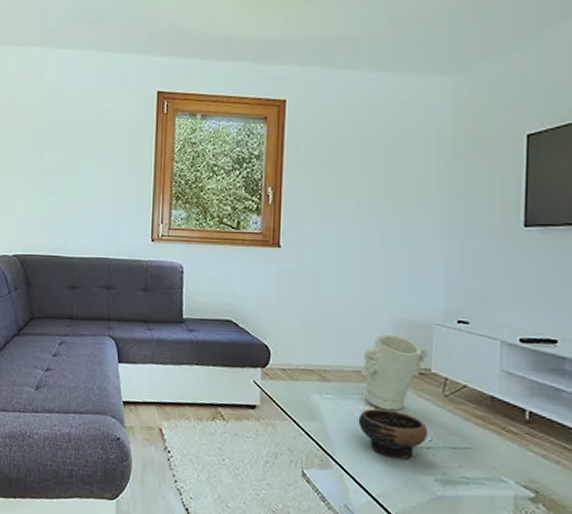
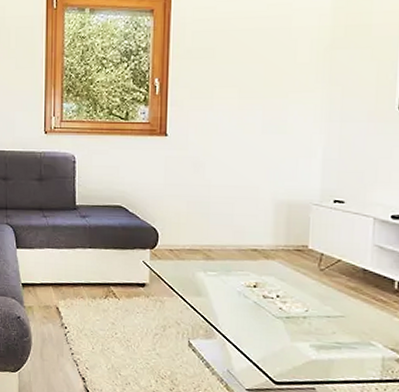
bowl: present [358,409,429,459] -> none [240,283,305,328]
decorative vase: present [361,334,427,411] -> none [243,215,305,285]

